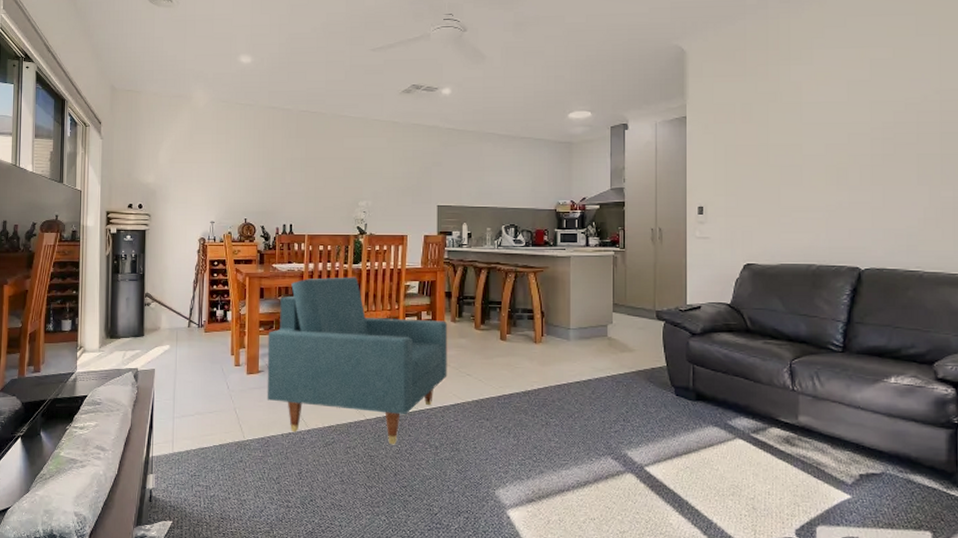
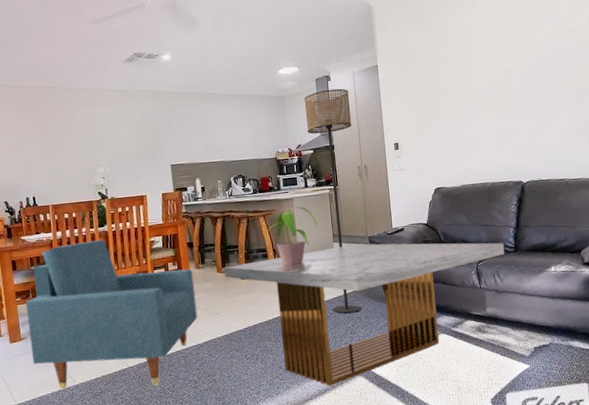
coffee table: none [482,318,828,478] -> present [223,242,504,386]
potted plant: none [538,267,597,332] -> present [268,206,318,266]
floor lamp: none [594,139,649,397] -> present [304,88,362,314]

